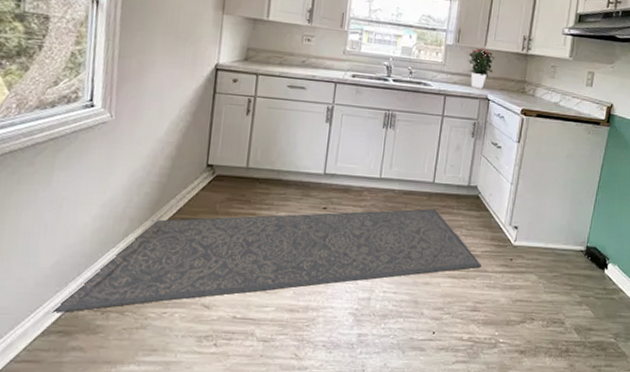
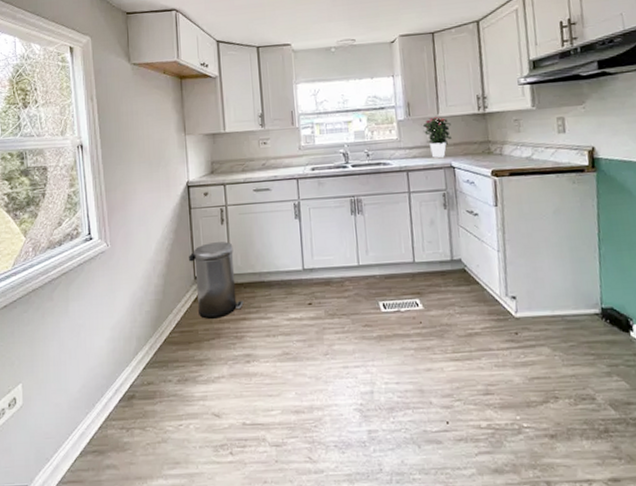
rug: present [52,209,481,313] -> none [85,290,484,434]
pedal bin: none [204,132,256,210] -> present [189,241,244,319]

